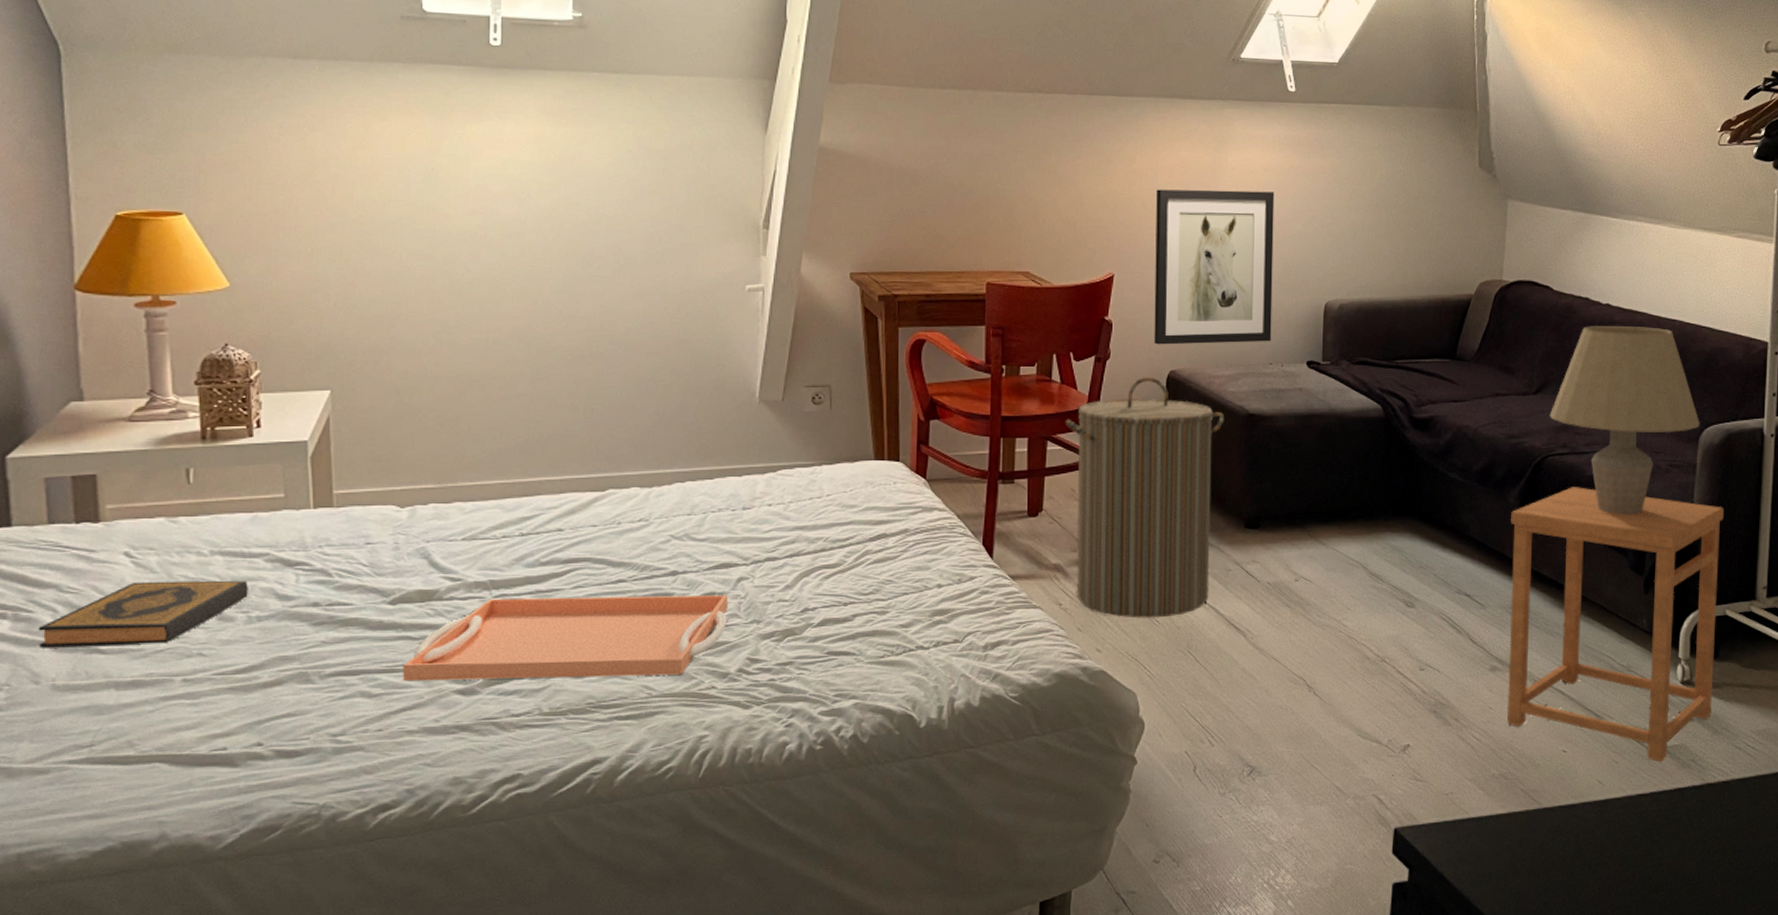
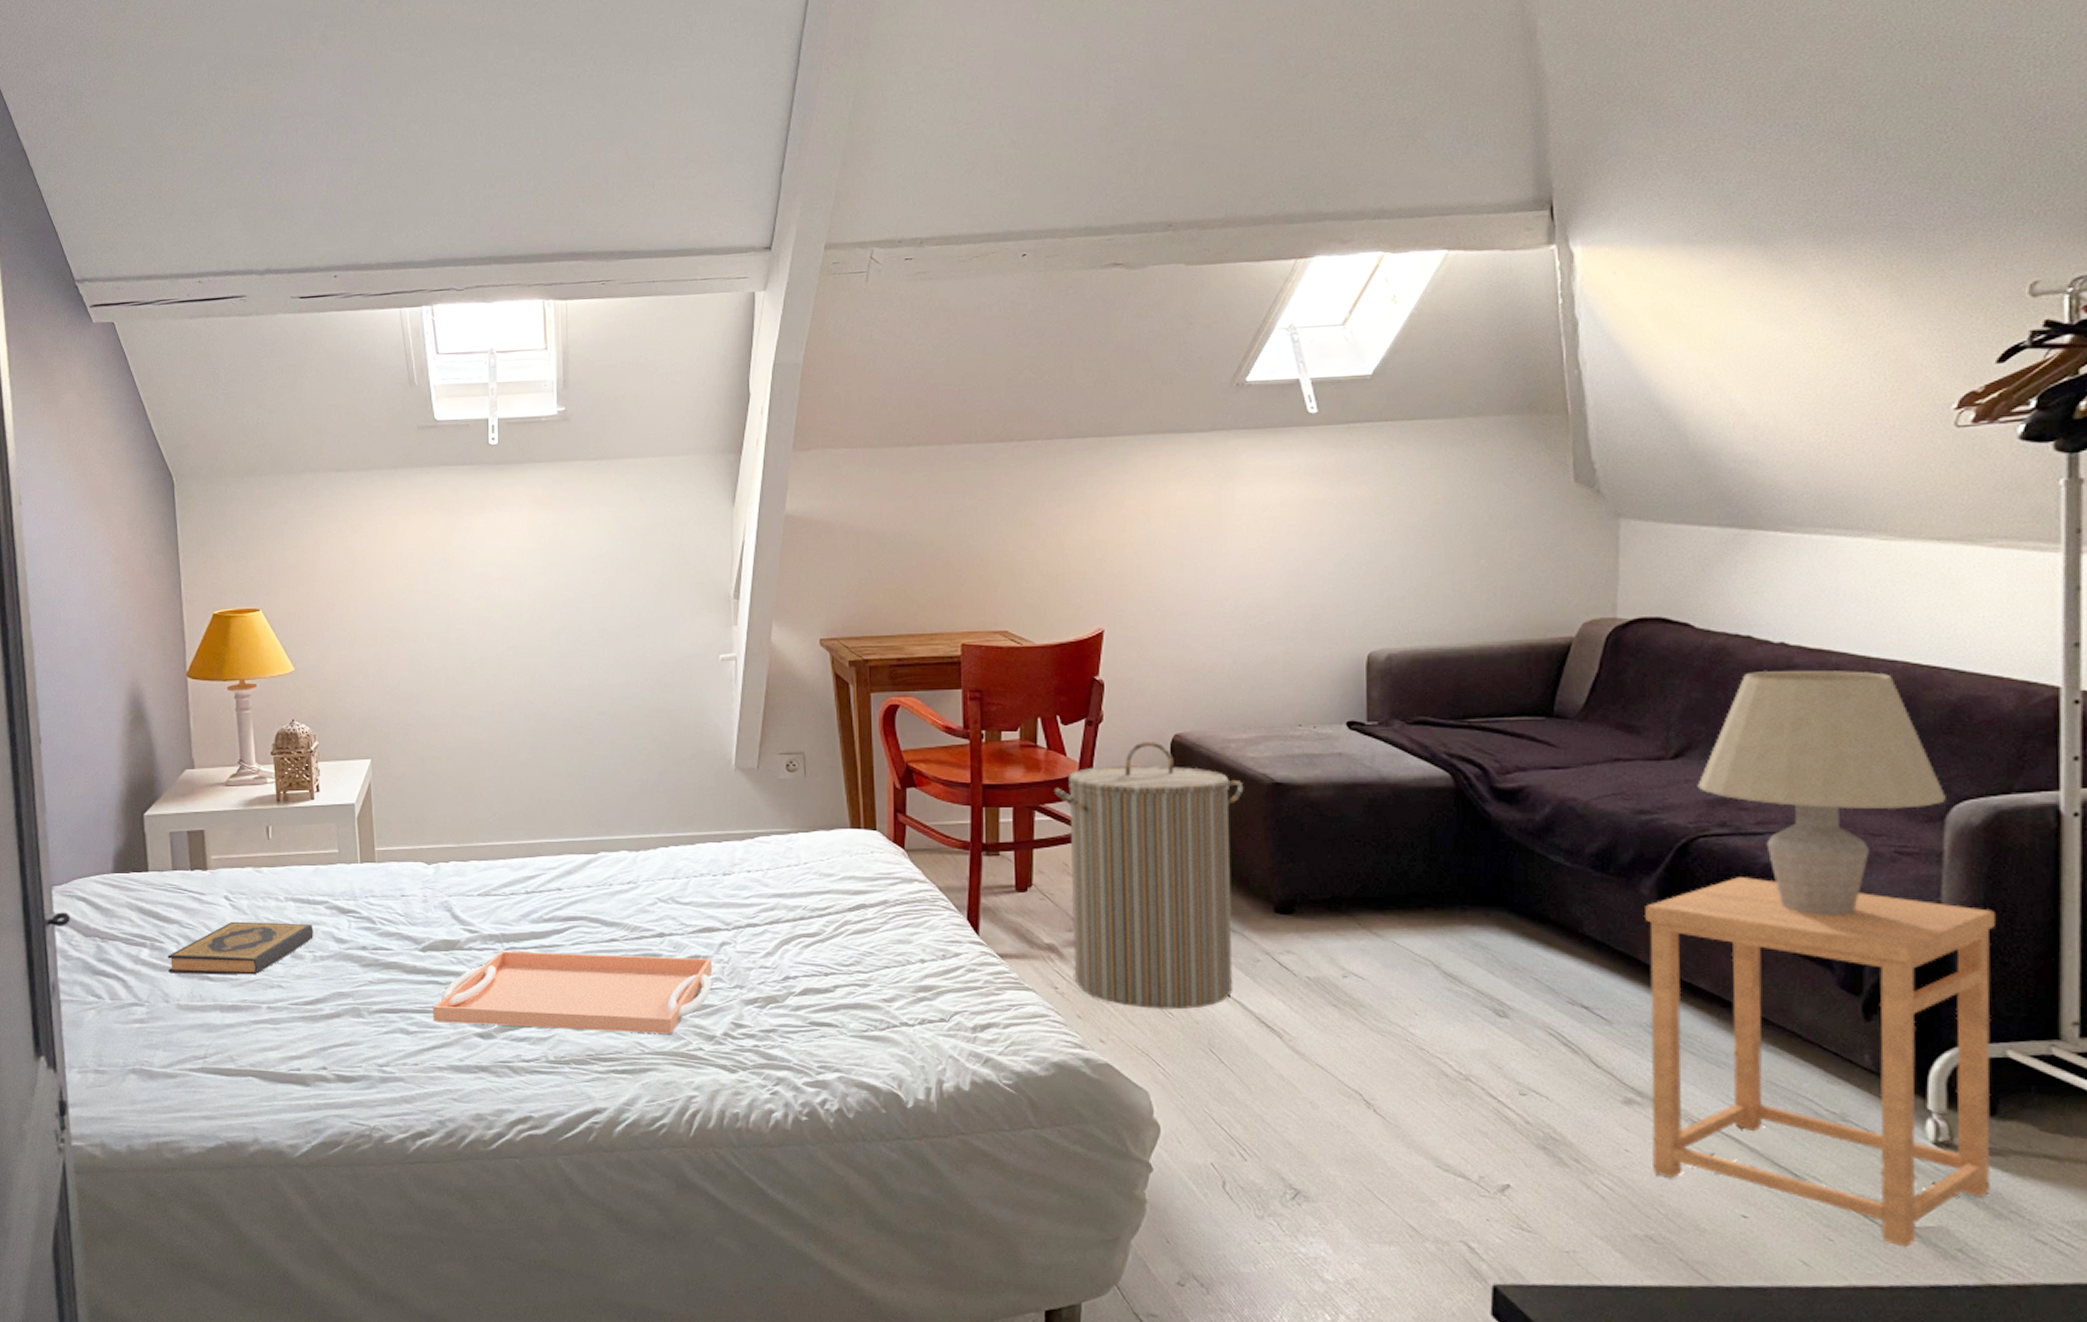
wall art: present [1154,189,1275,345] -> none [1150,529,1300,706]

